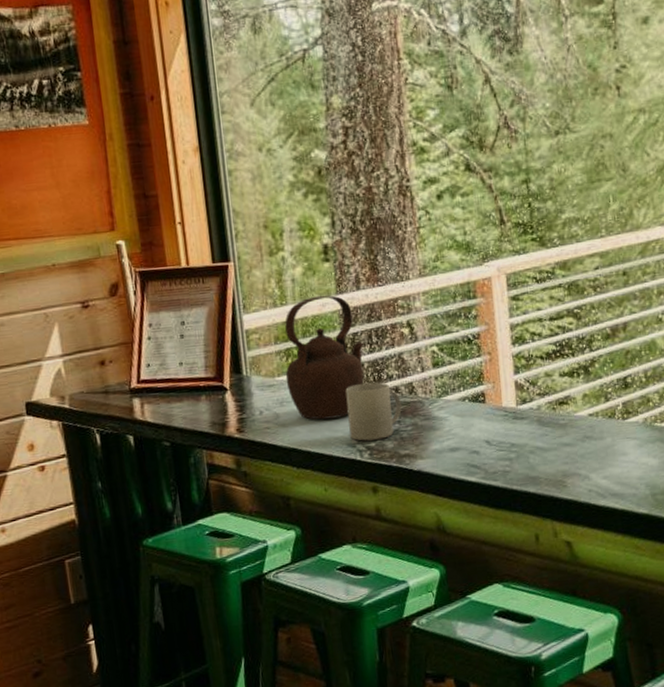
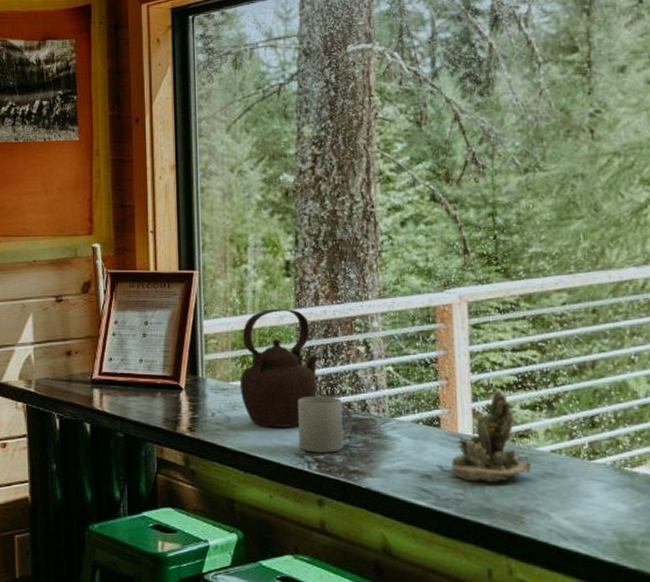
succulent planter: none [497,360,571,453] -> present [451,390,531,481]

